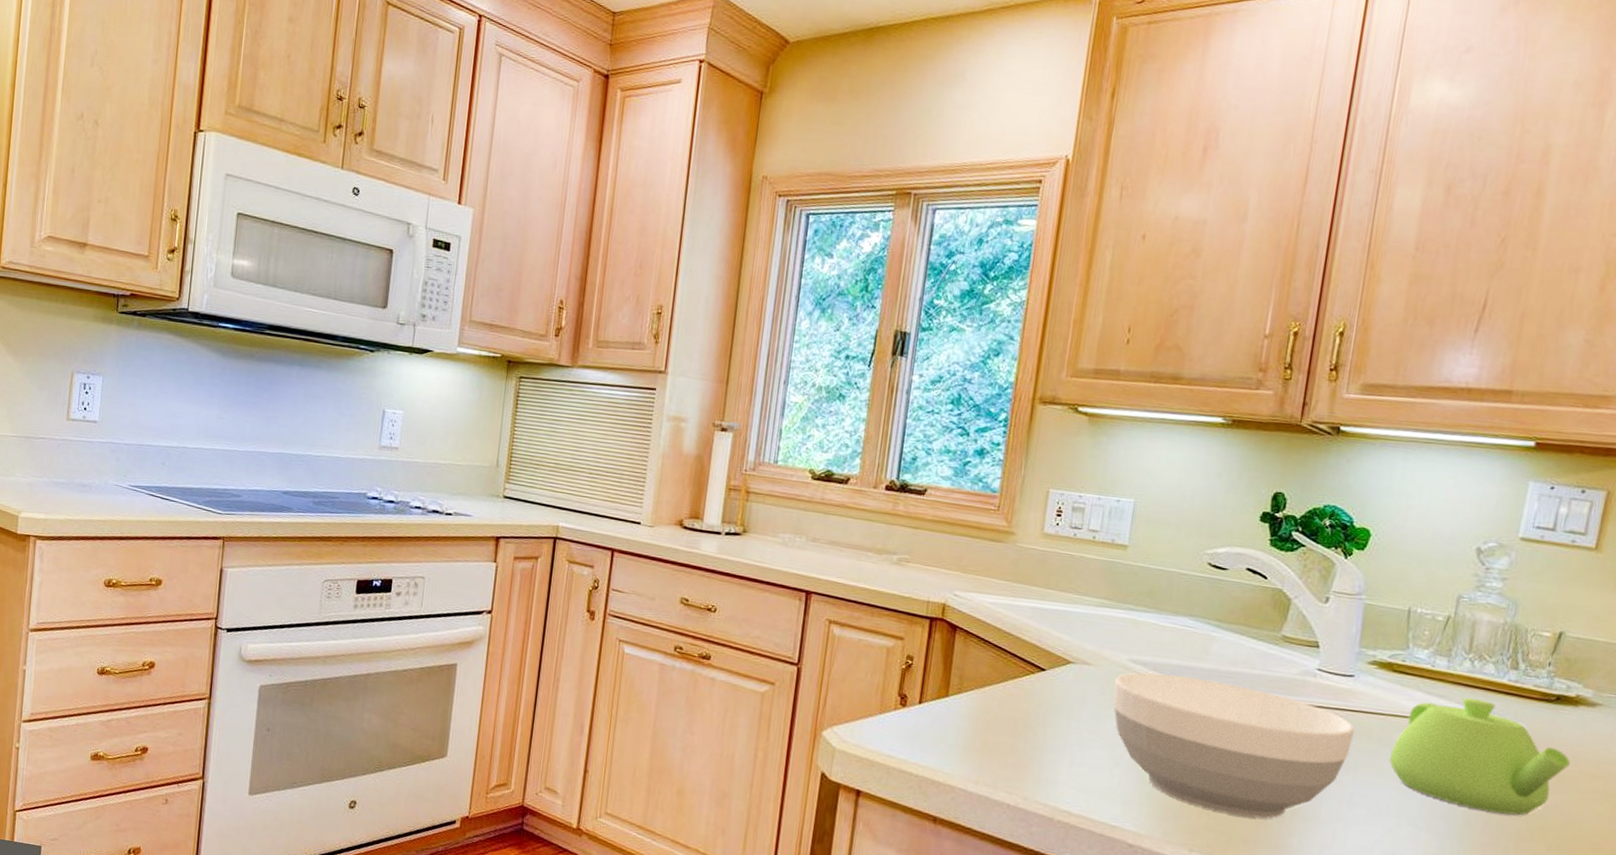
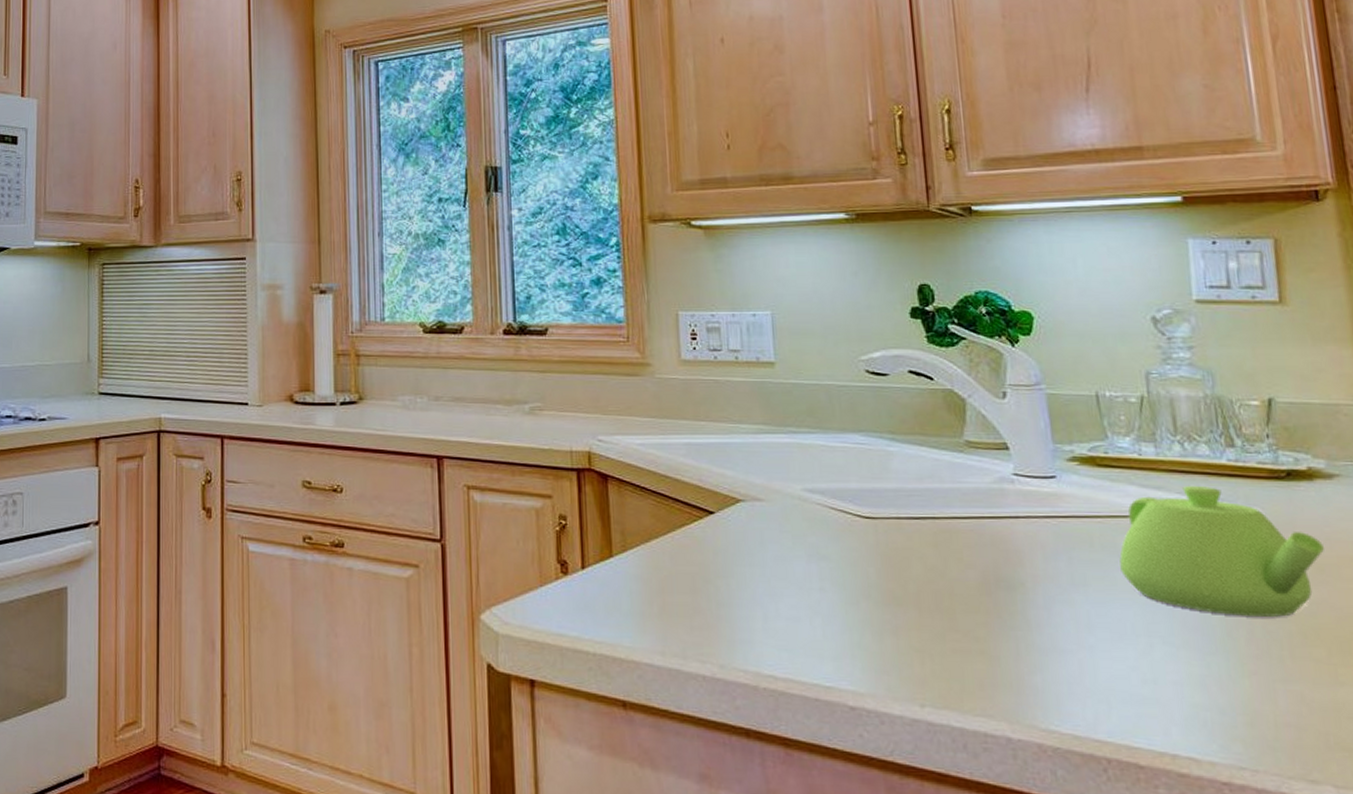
bowl: present [1113,672,1355,818] -> none [793,499,1073,657]

